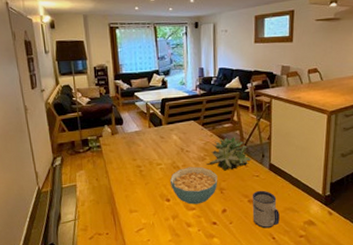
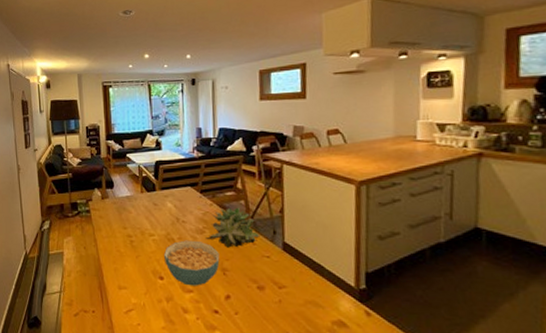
mug: present [252,190,280,229] -> none [262,275,299,326]

